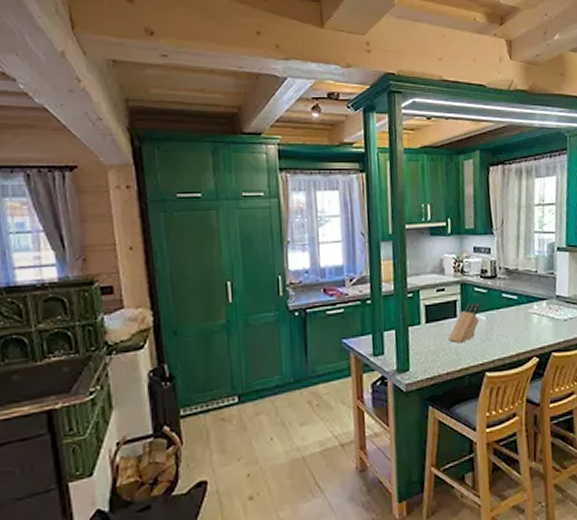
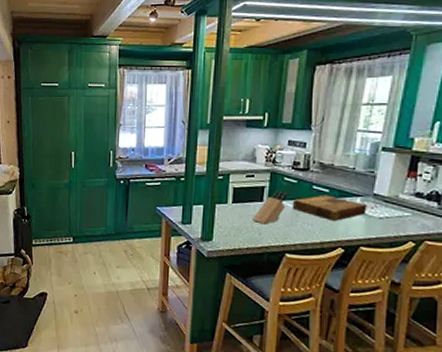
cutting board: none [485,302,553,329] -> present [292,195,367,221]

